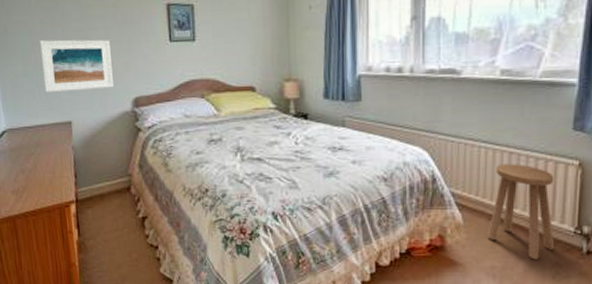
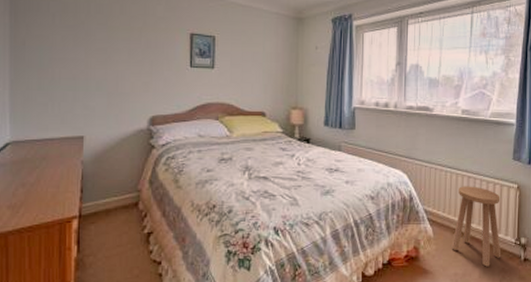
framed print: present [40,39,114,92] -> none [59,56,132,107]

